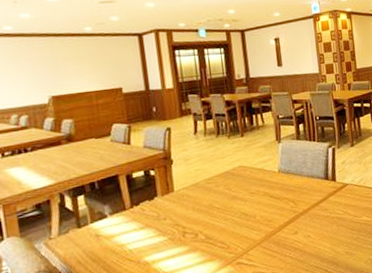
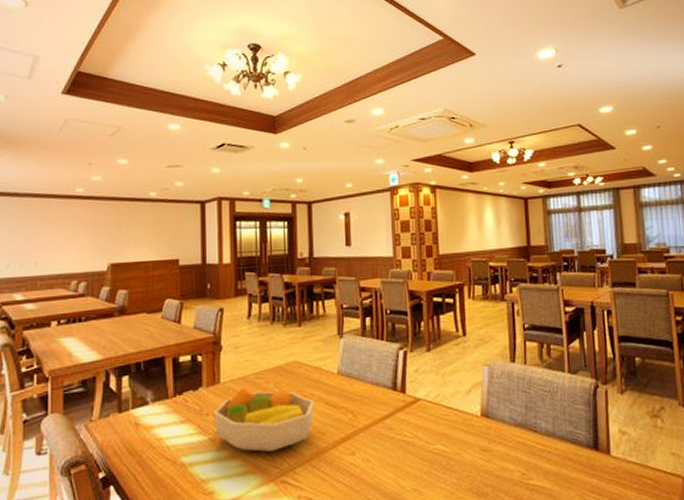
fruit bowl: none [170,189,261,244] -> present [213,388,315,452]

